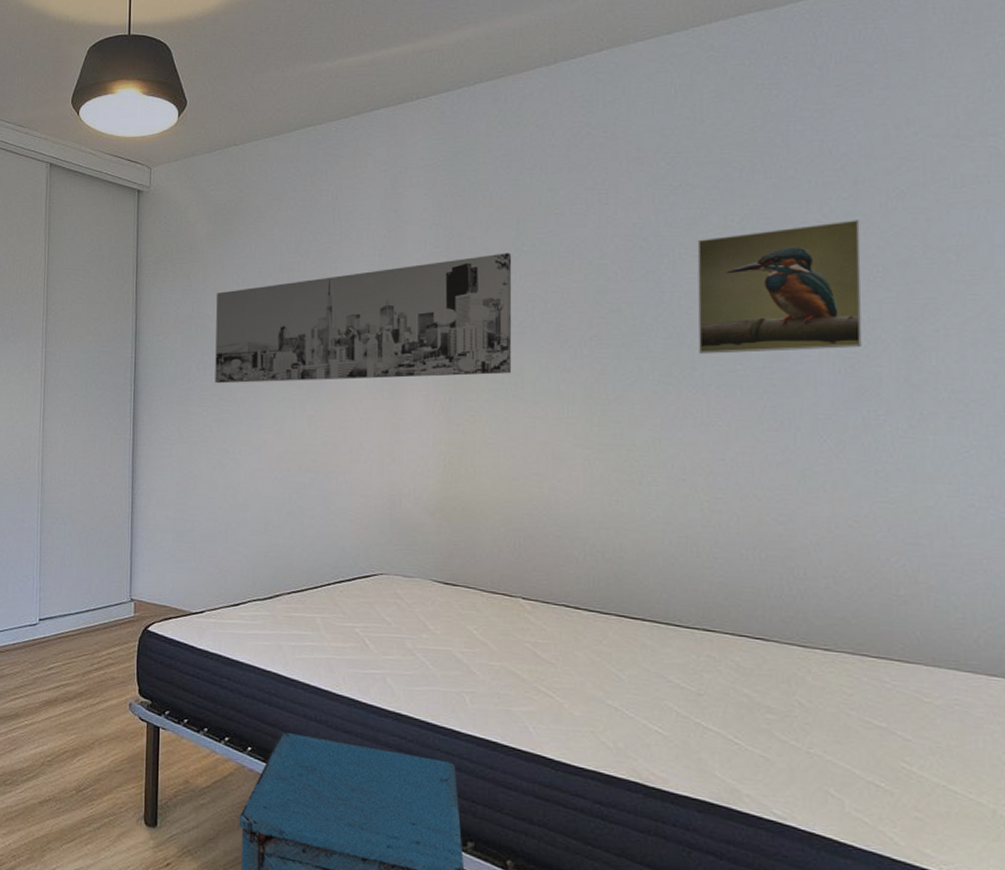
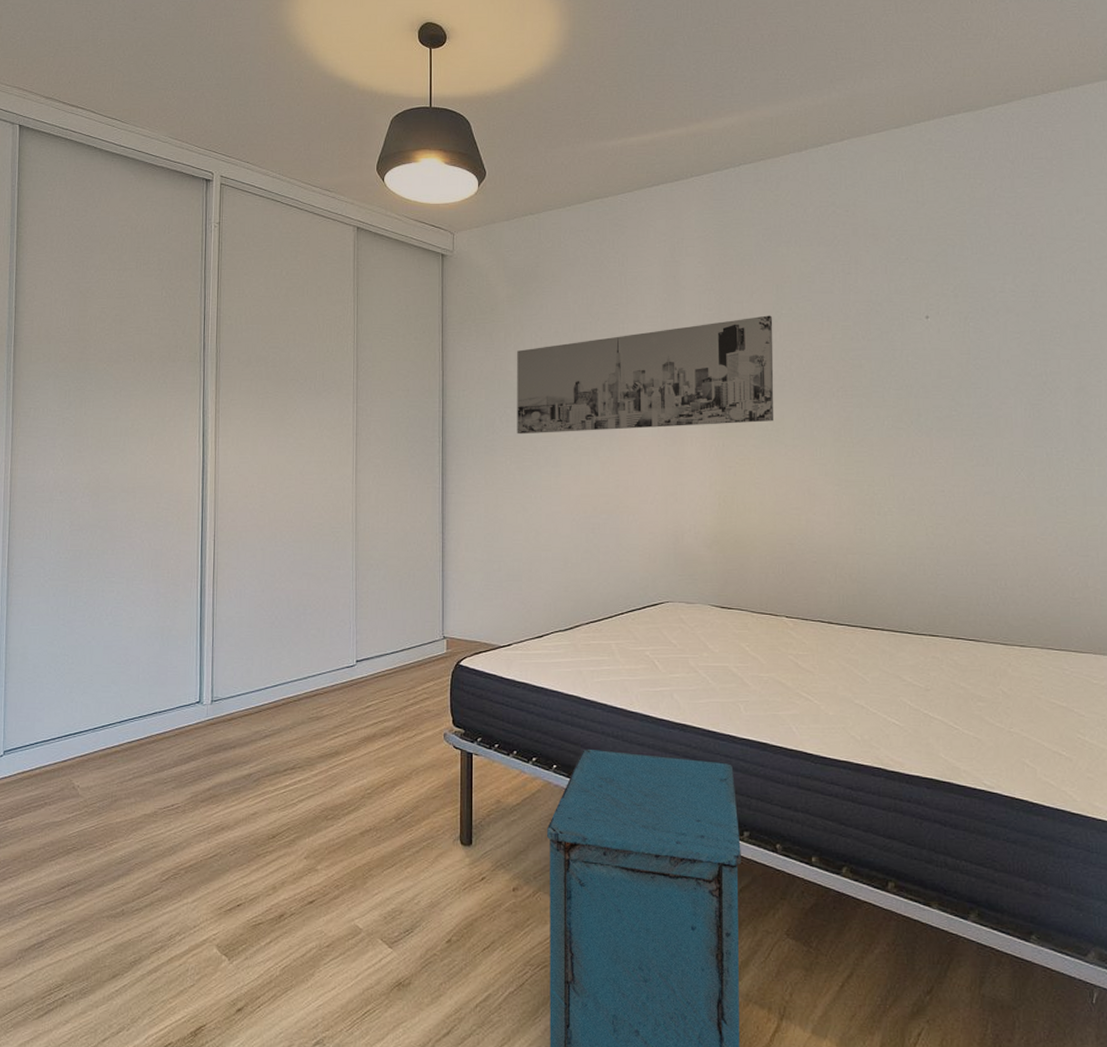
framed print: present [697,220,862,354] -> none [921,290,1046,402]

